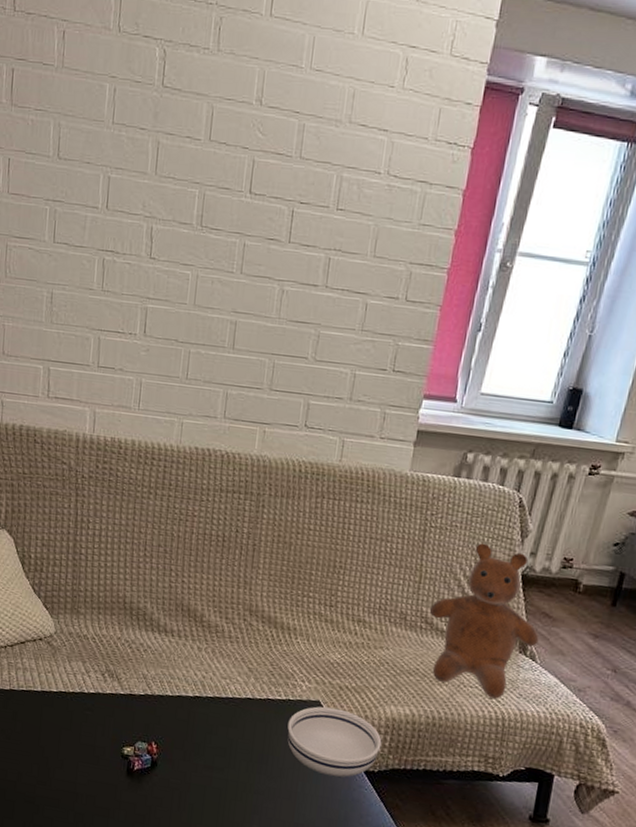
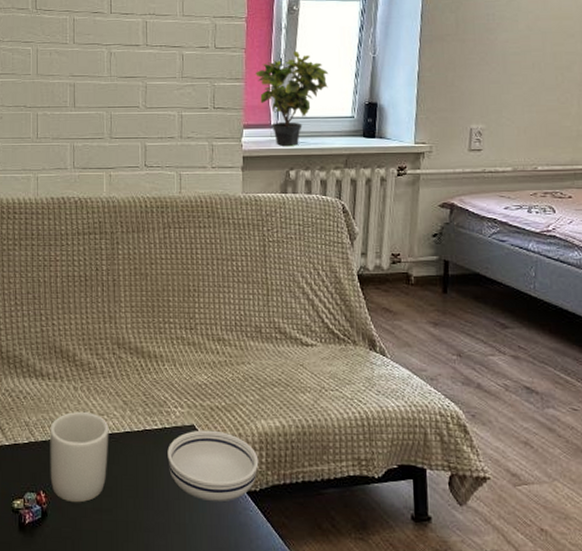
mug: none [163,671,231,758] -> present [50,411,109,503]
teddy bear: present [429,543,539,699] -> none [281,250,385,399]
potted plant: none [446,316,534,426] -> present [254,51,329,146]

